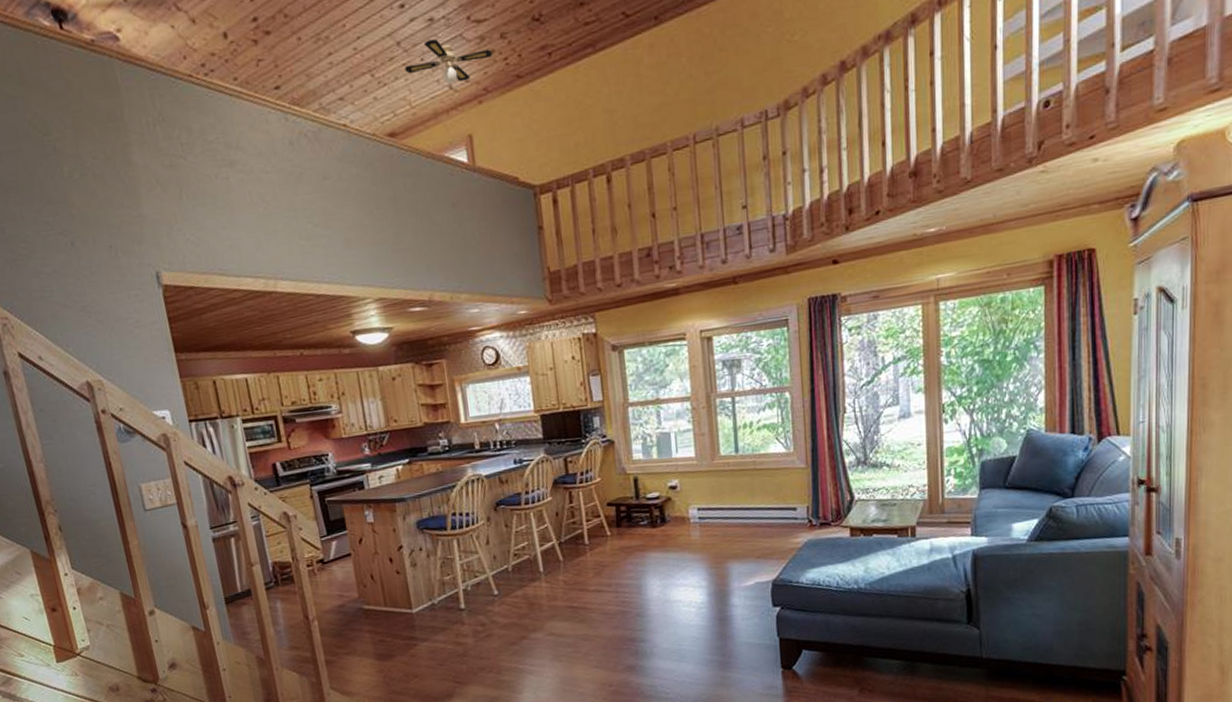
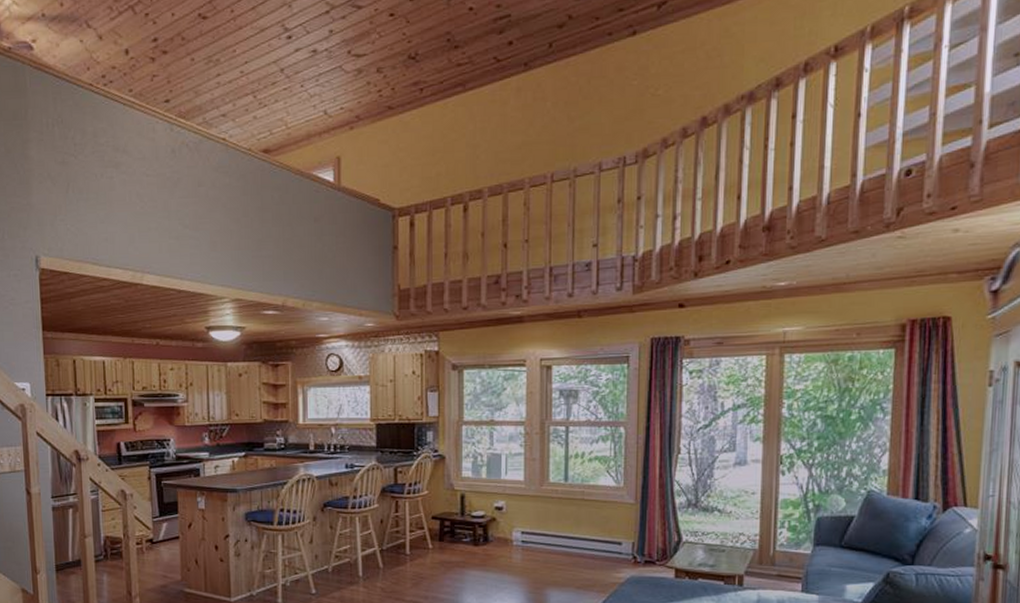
ceiling fan: present [404,39,493,85] -> none [285,68,369,110]

